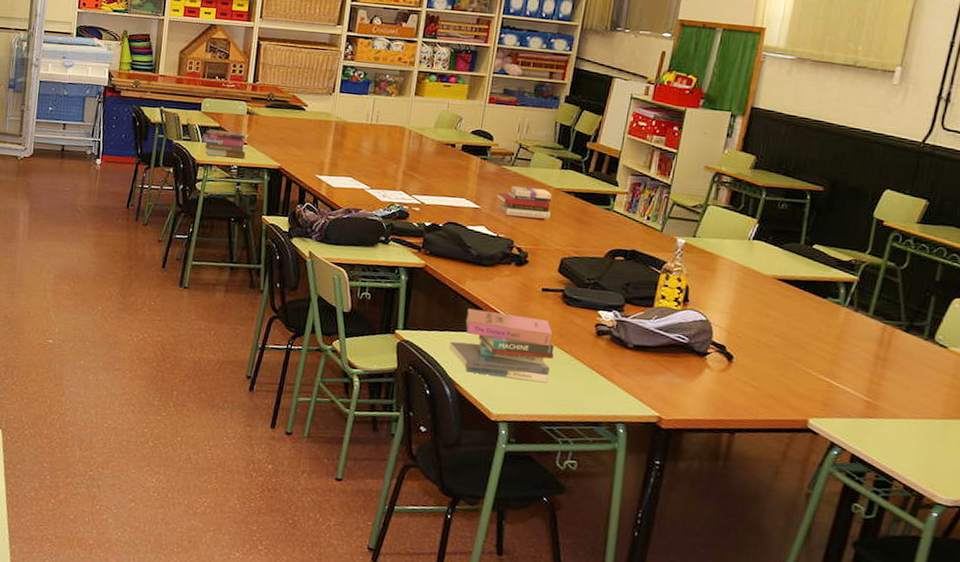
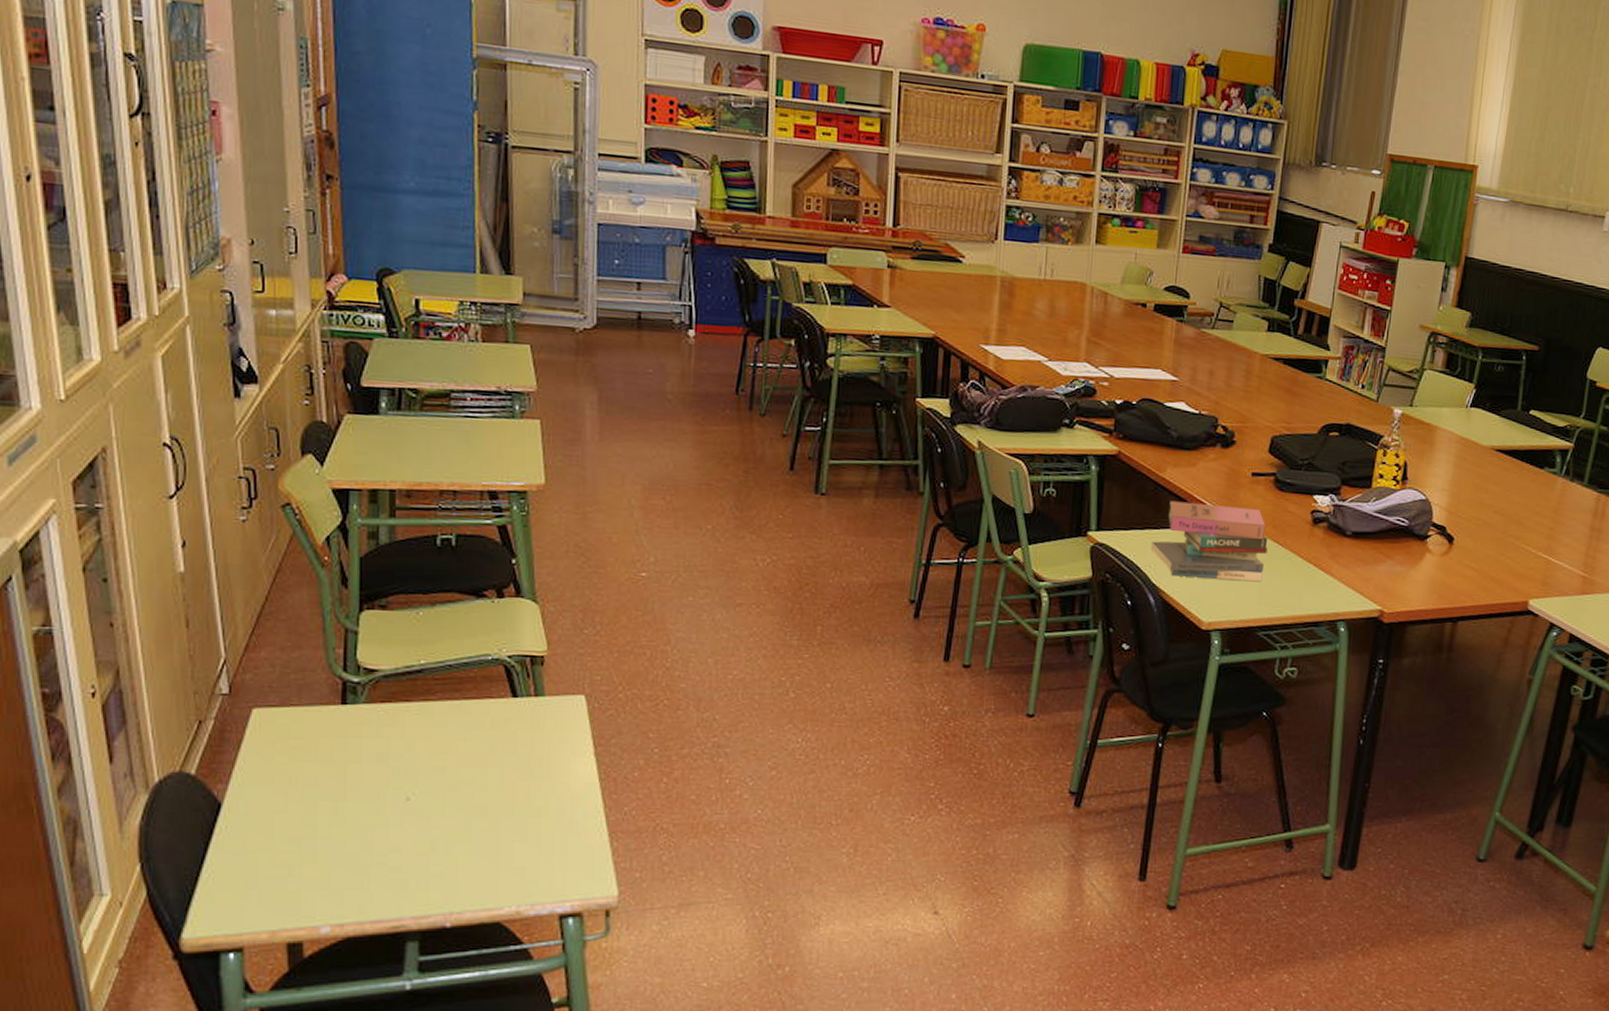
books: present [201,128,249,159] -> none [830,287,893,326]
books: present [497,185,552,222] -> none [1197,352,1259,394]

